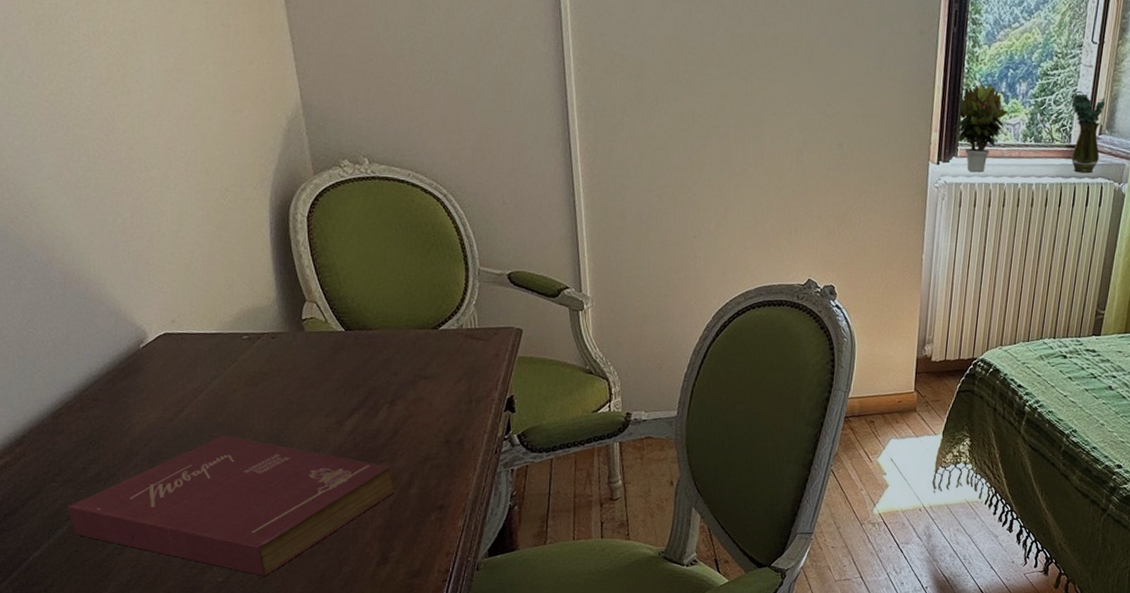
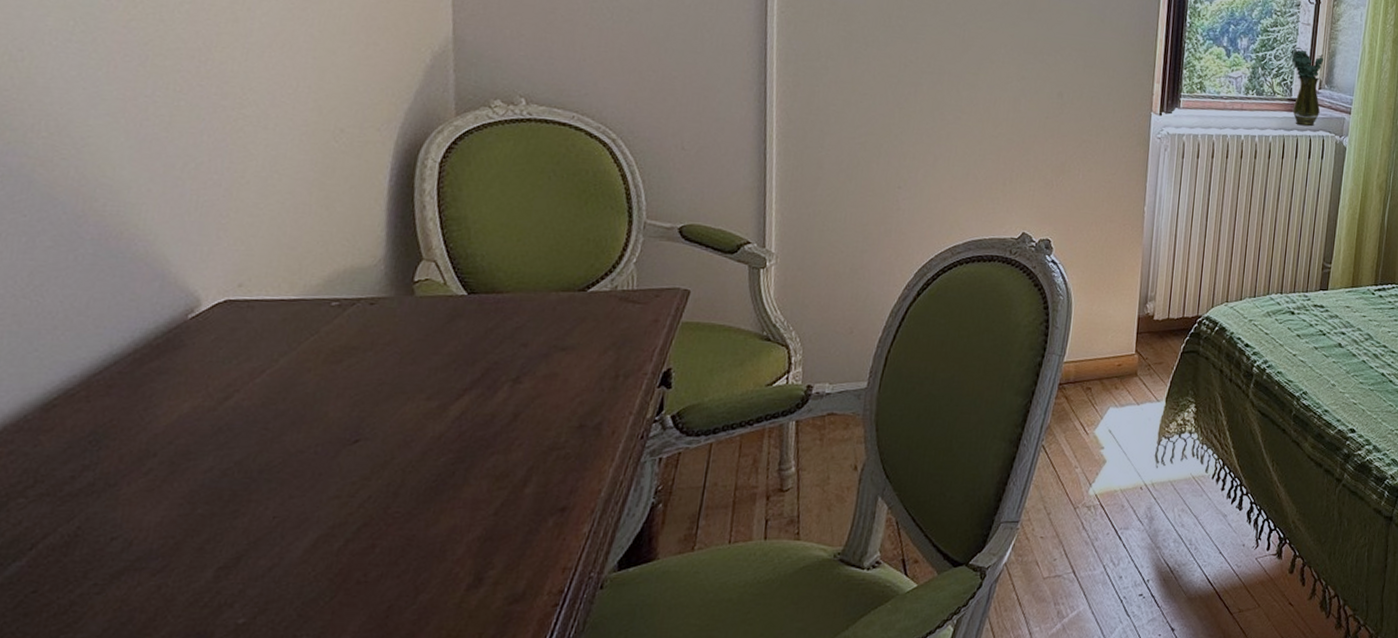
book: present [67,435,395,577] -> none [33,427,505,613]
potted plant: present [953,83,1008,172] -> none [1175,37,1230,124]

